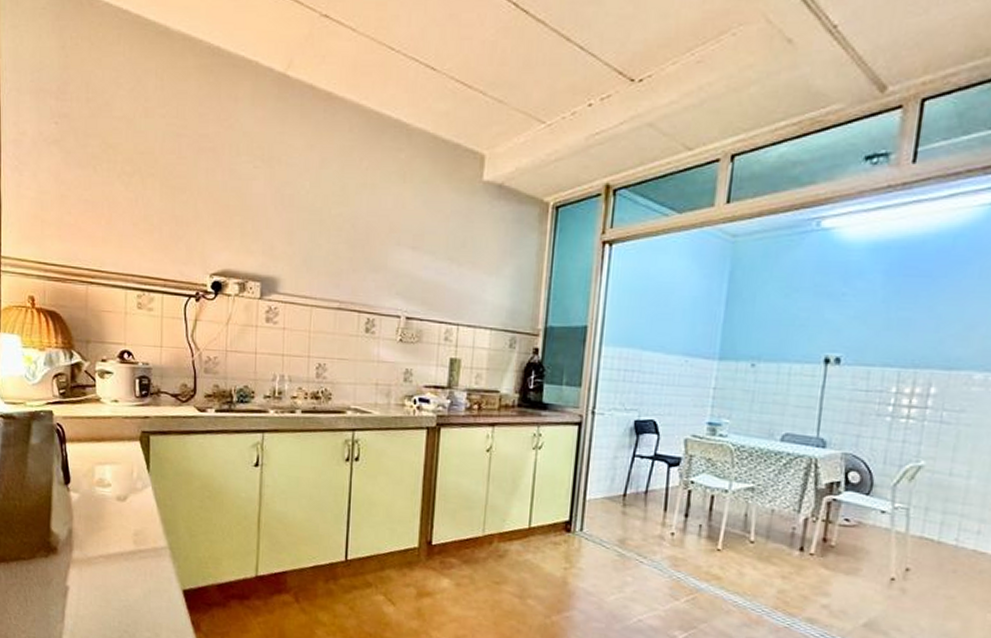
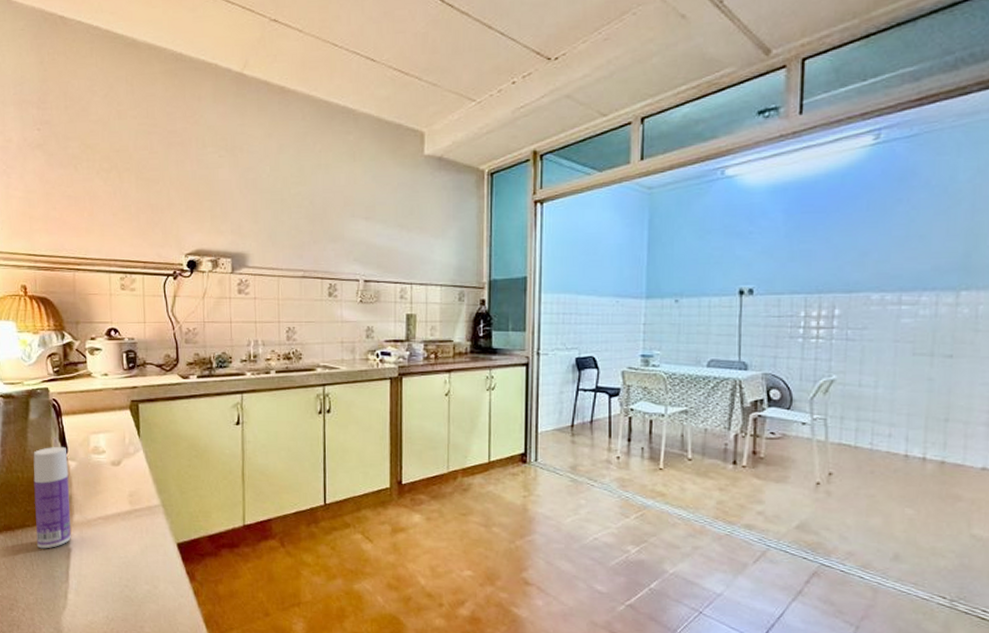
bottle: none [31,474,70,585] -> present [33,446,71,549]

